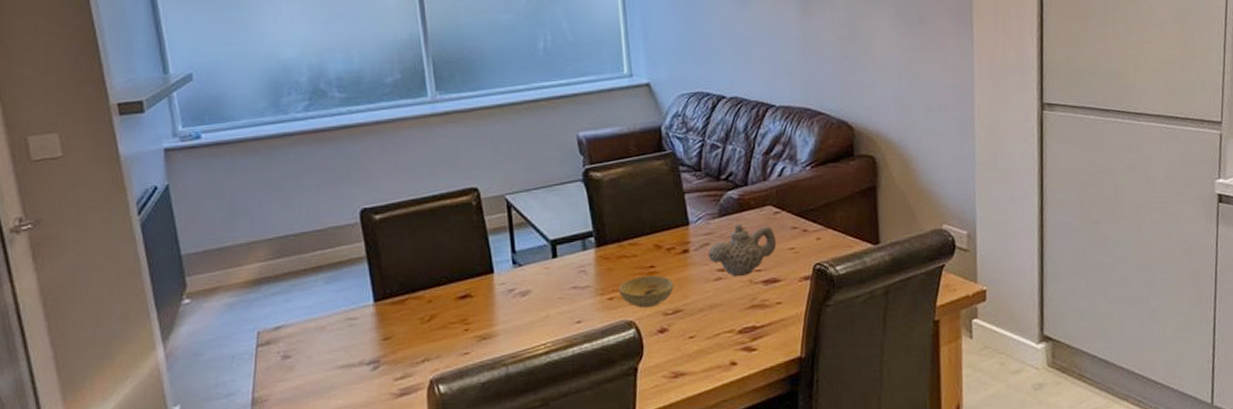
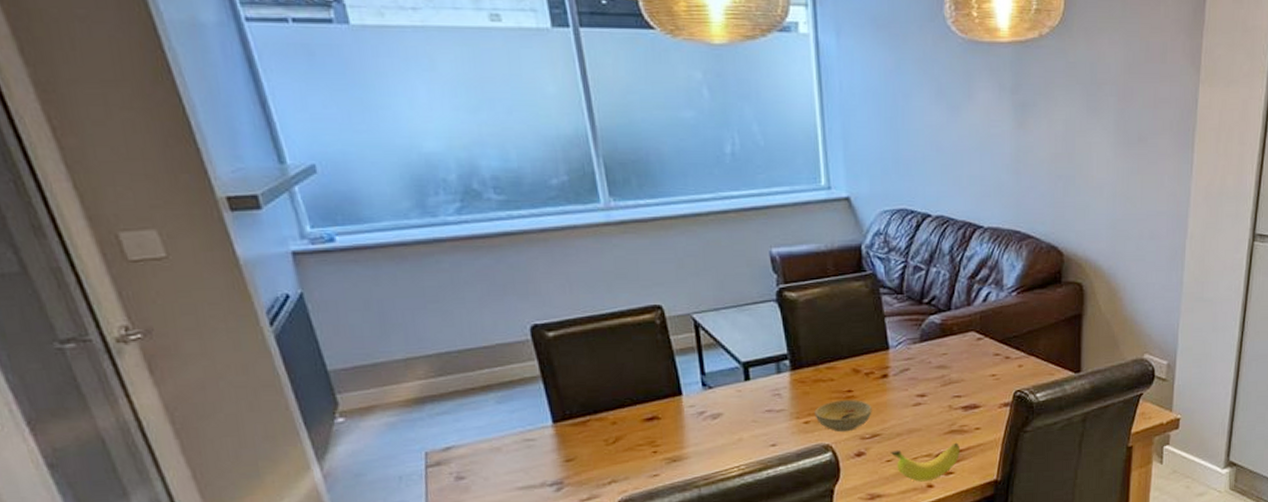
banana: none [692,317,762,359] -> present [890,442,960,482]
teapot: present [708,222,777,277] -> none [908,348,978,403]

